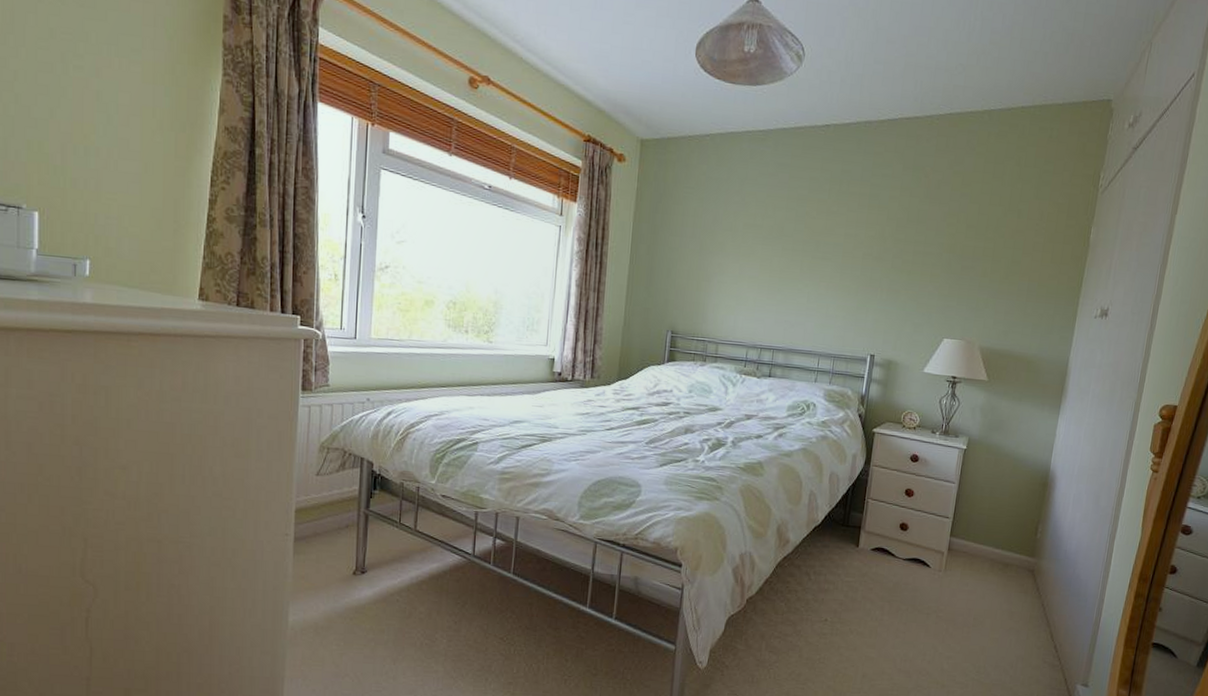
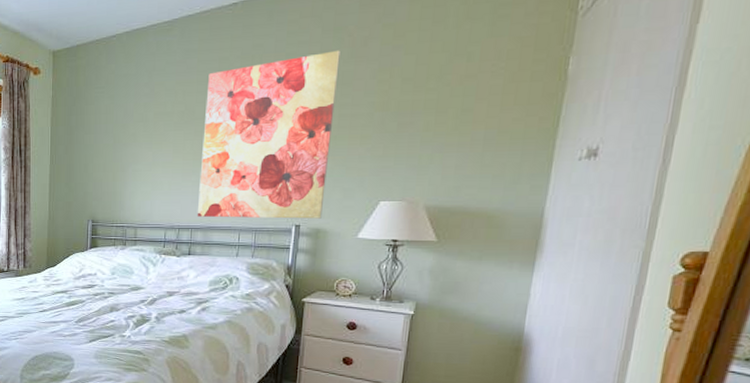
wall art: none [779,188,918,350] -> present [197,50,341,219]

